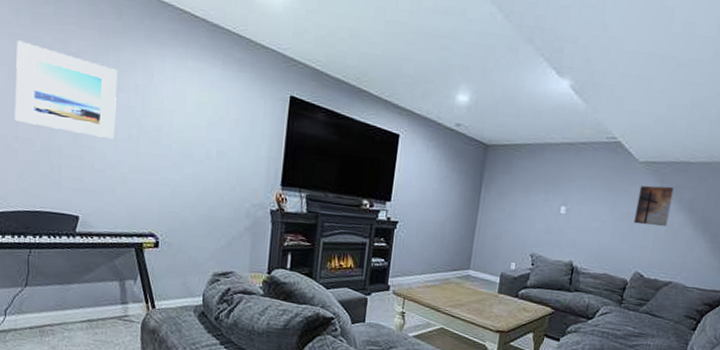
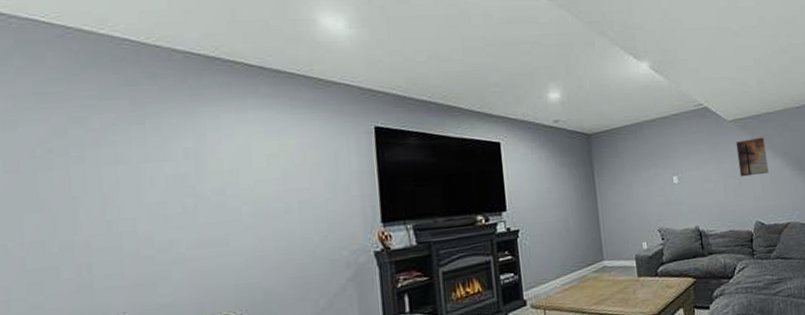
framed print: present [14,40,117,139] -> none [14,127,164,224]

